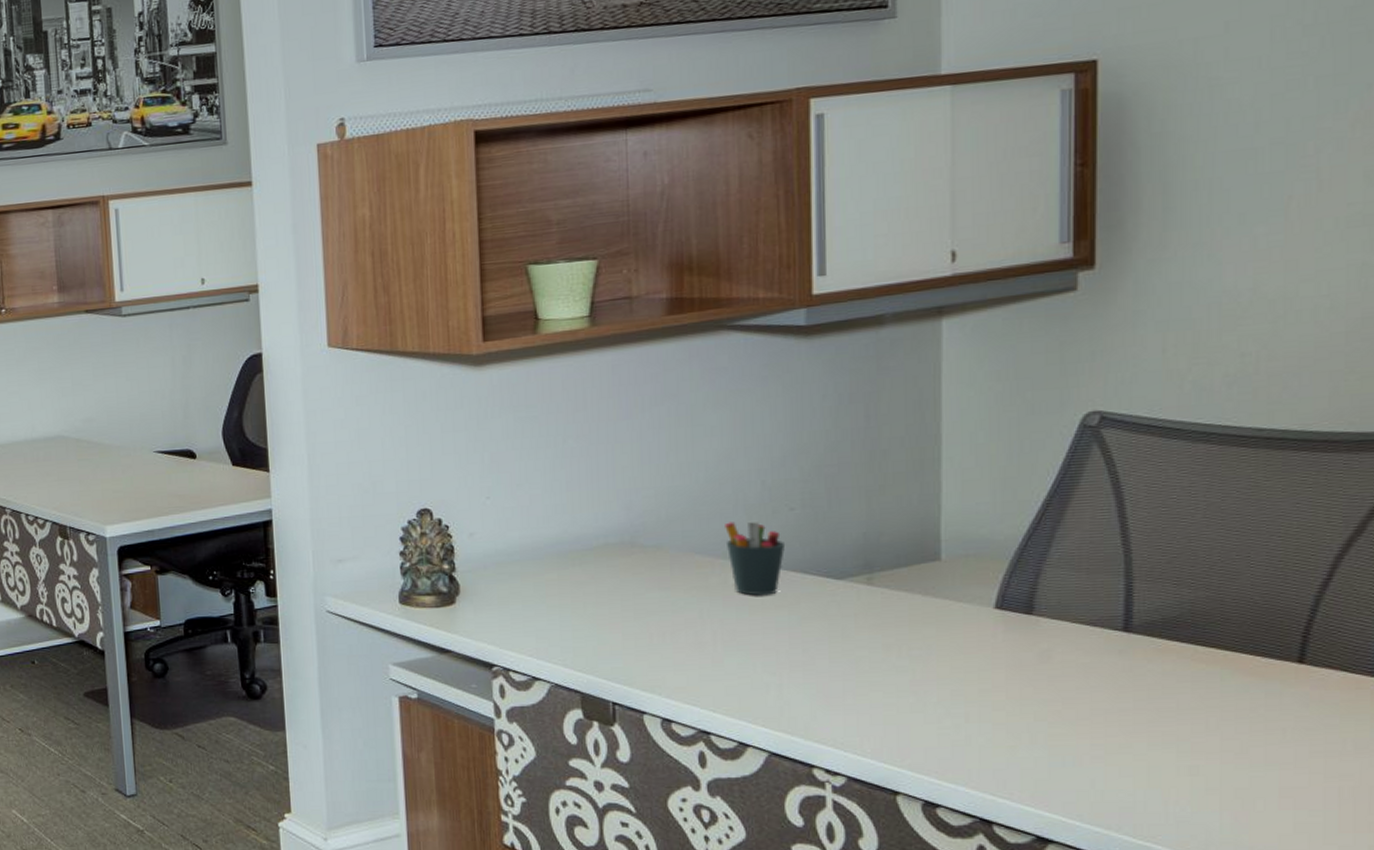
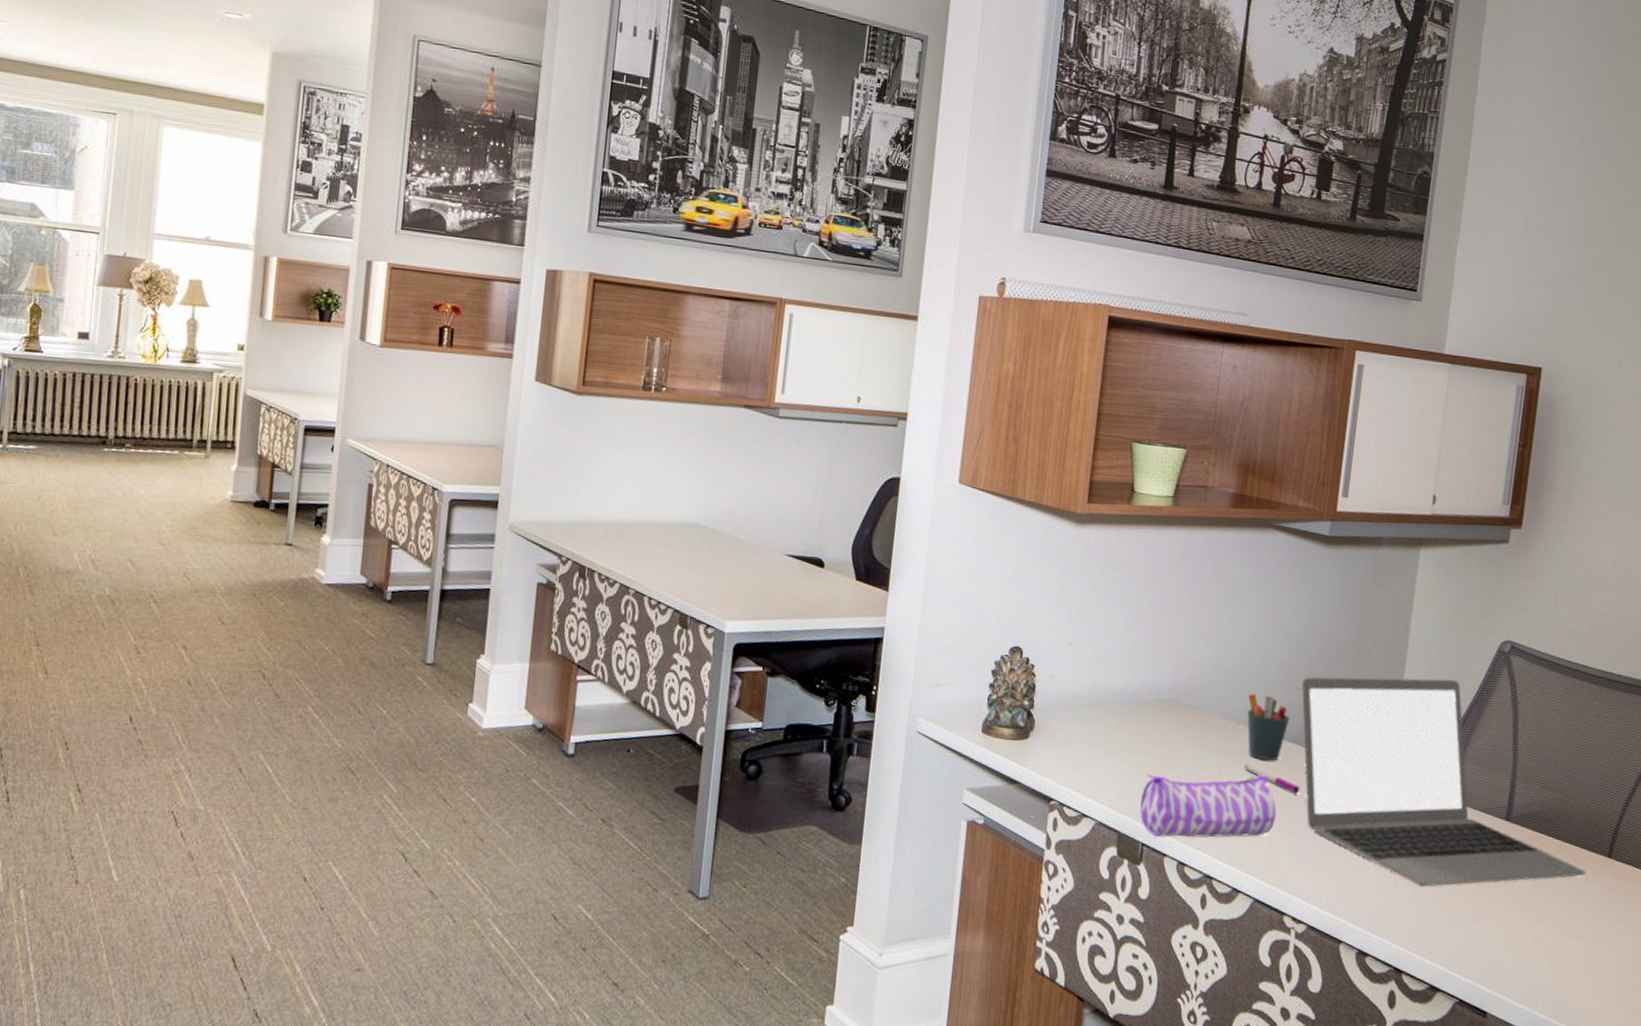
pencil case: none [602,611,786,694] -> present [1140,773,1277,838]
pen: none [732,602,813,629] -> present [1244,764,1300,794]
laptop: none [796,469,1265,721] -> present [1302,677,1586,887]

